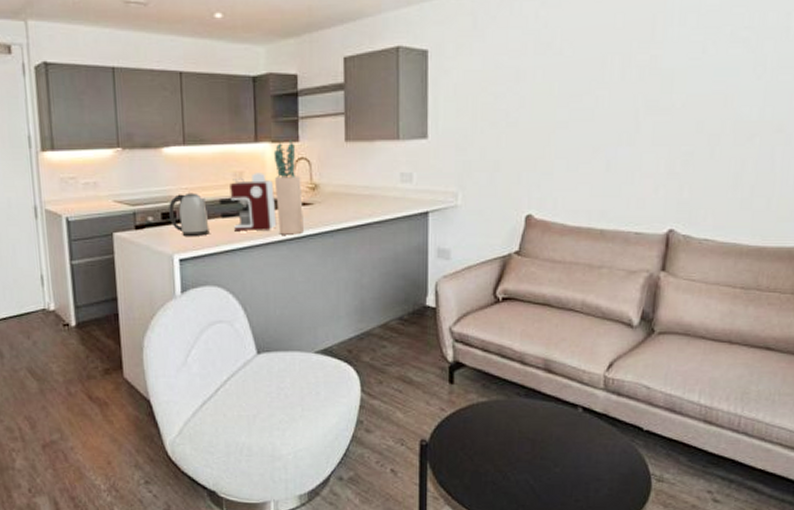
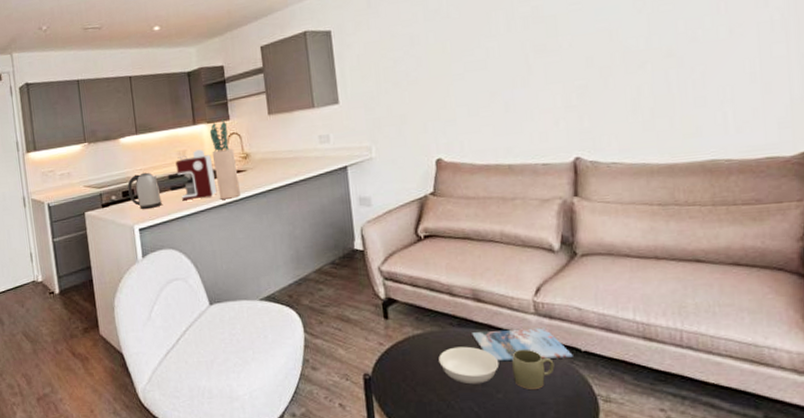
bowl: none [501,417,561,457] -> present [439,346,499,385]
magazine: none [538,403,635,436] -> present [472,327,573,362]
mug: none [572,424,615,465] -> present [511,349,555,389]

